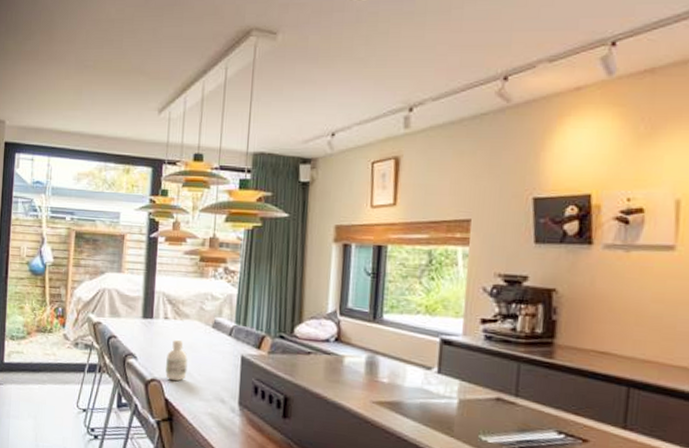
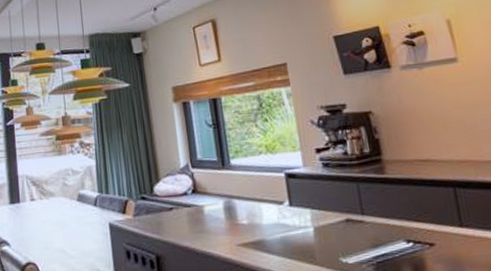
bottle: present [165,339,188,381] -> none [38,218,60,261]

